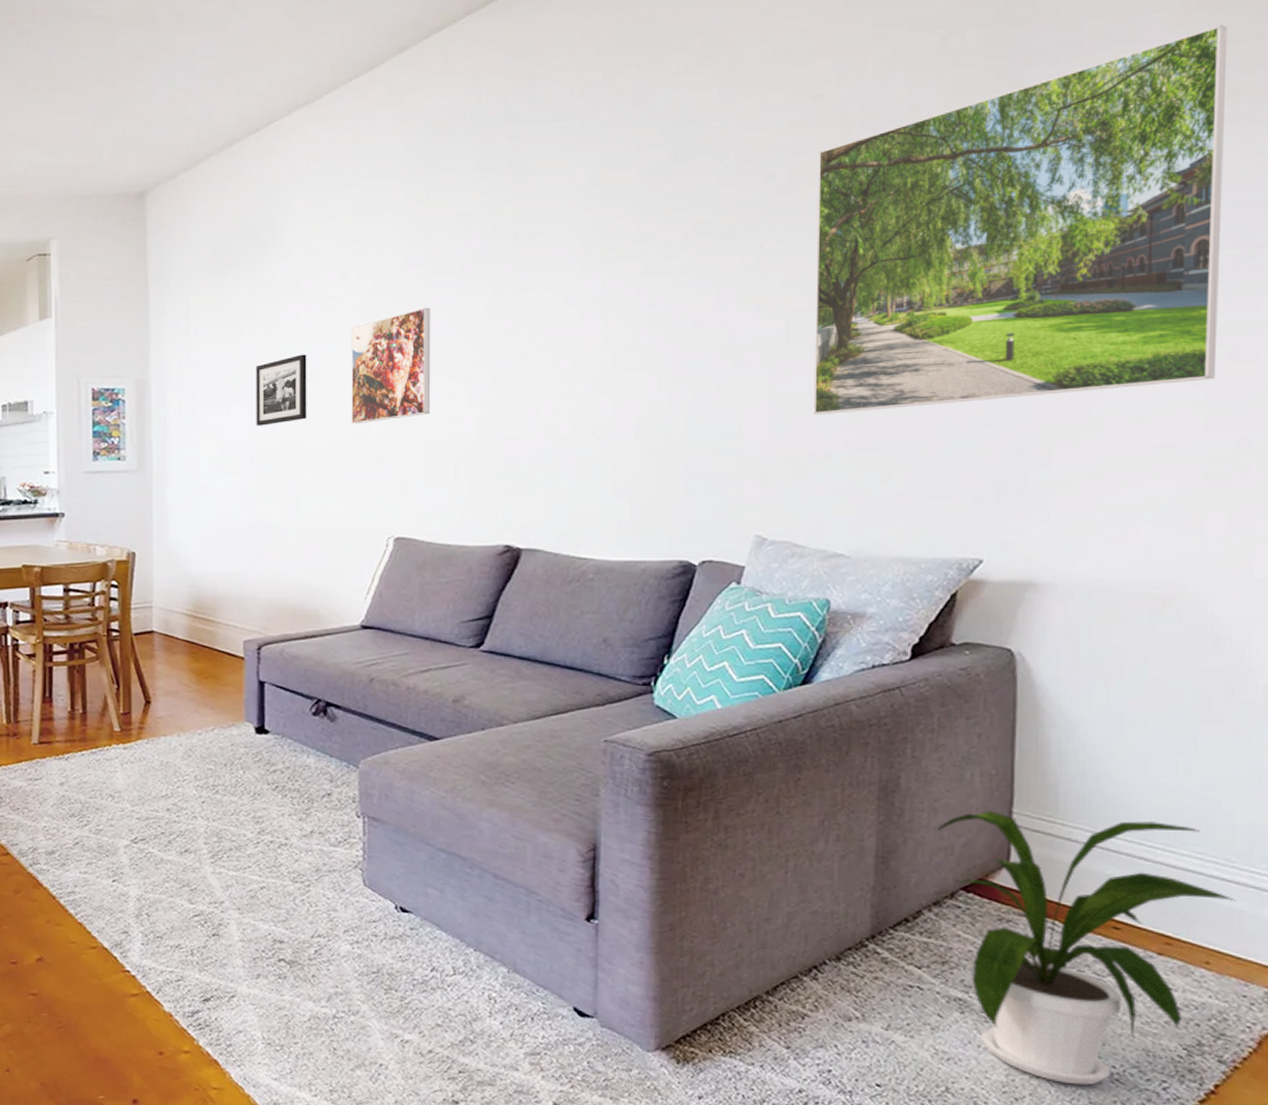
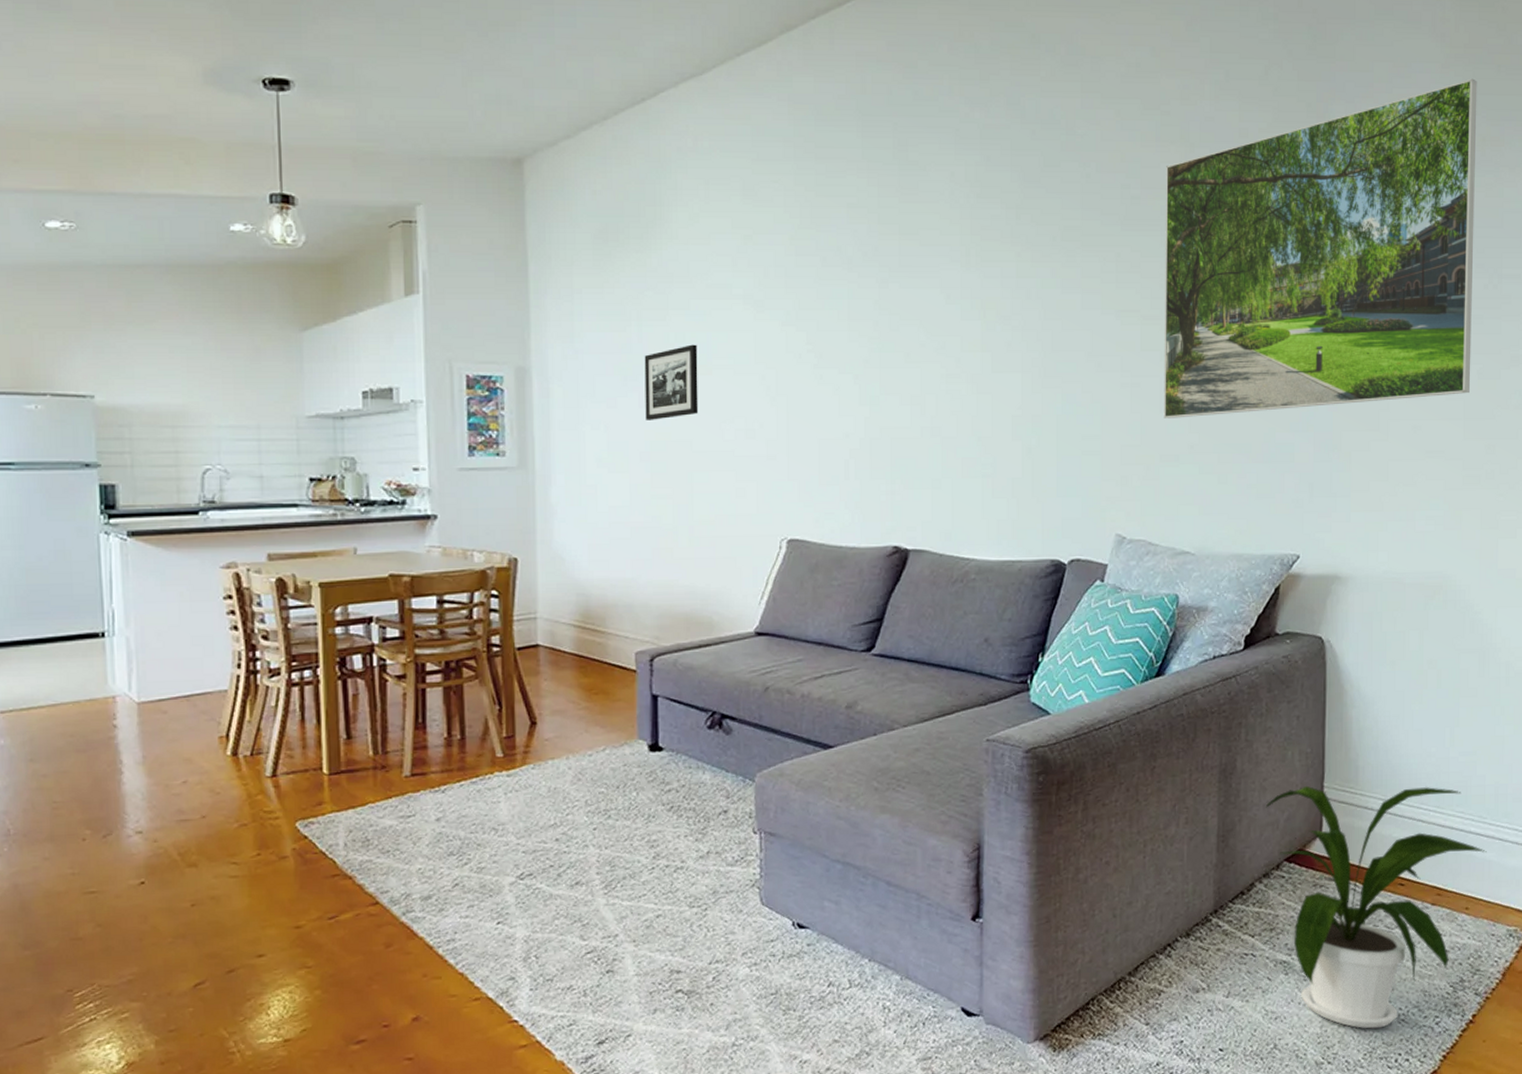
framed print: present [351,307,431,425] -> none [742,300,822,421]

